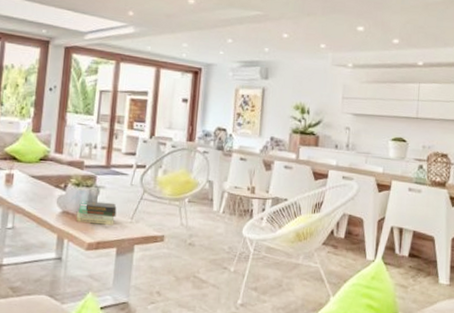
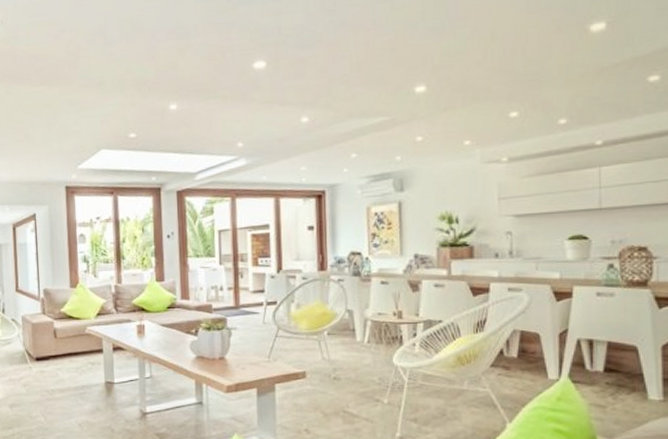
books: present [75,201,117,225] -> none [211,343,252,367]

